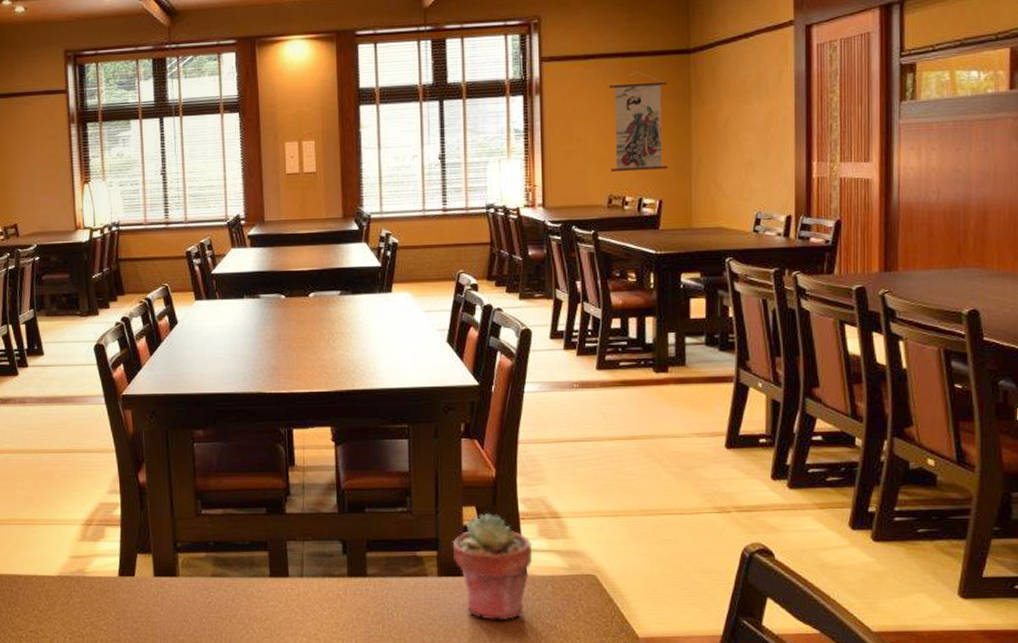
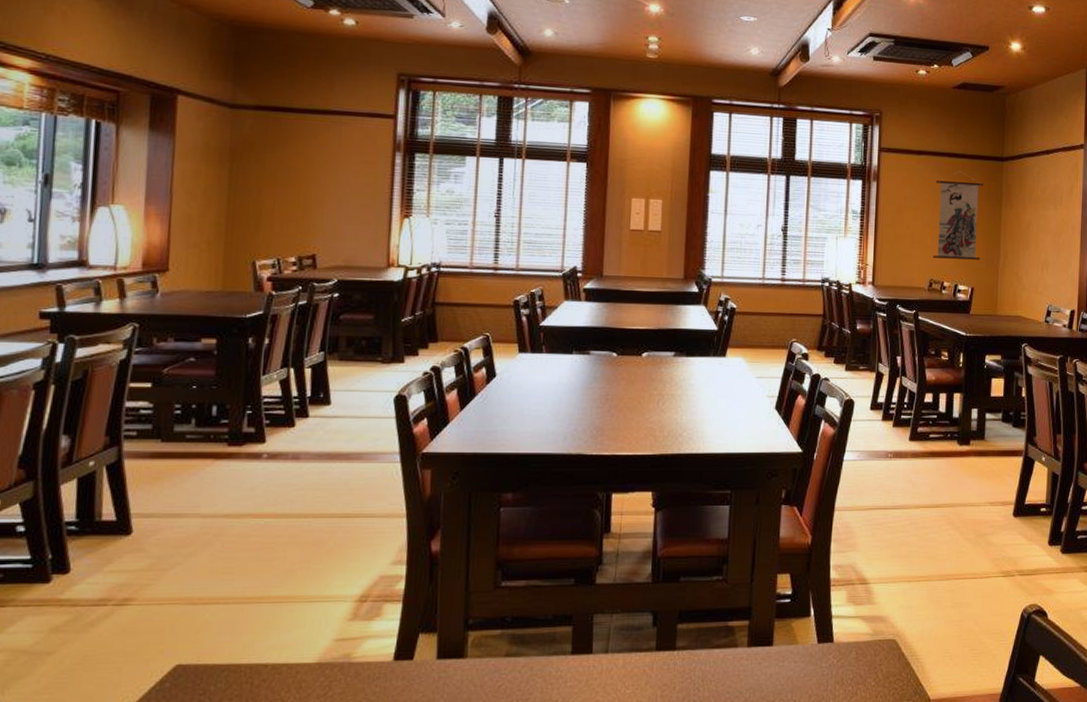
potted succulent: present [452,513,533,621] -> none [764,581,841,691]

